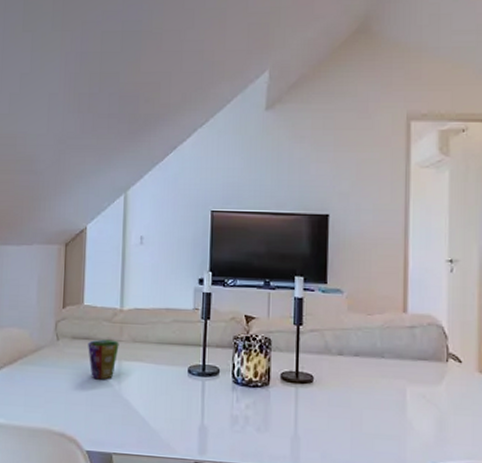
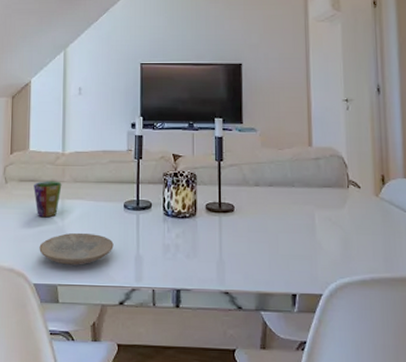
plate: none [93,398,176,434] -> present [39,232,114,265]

